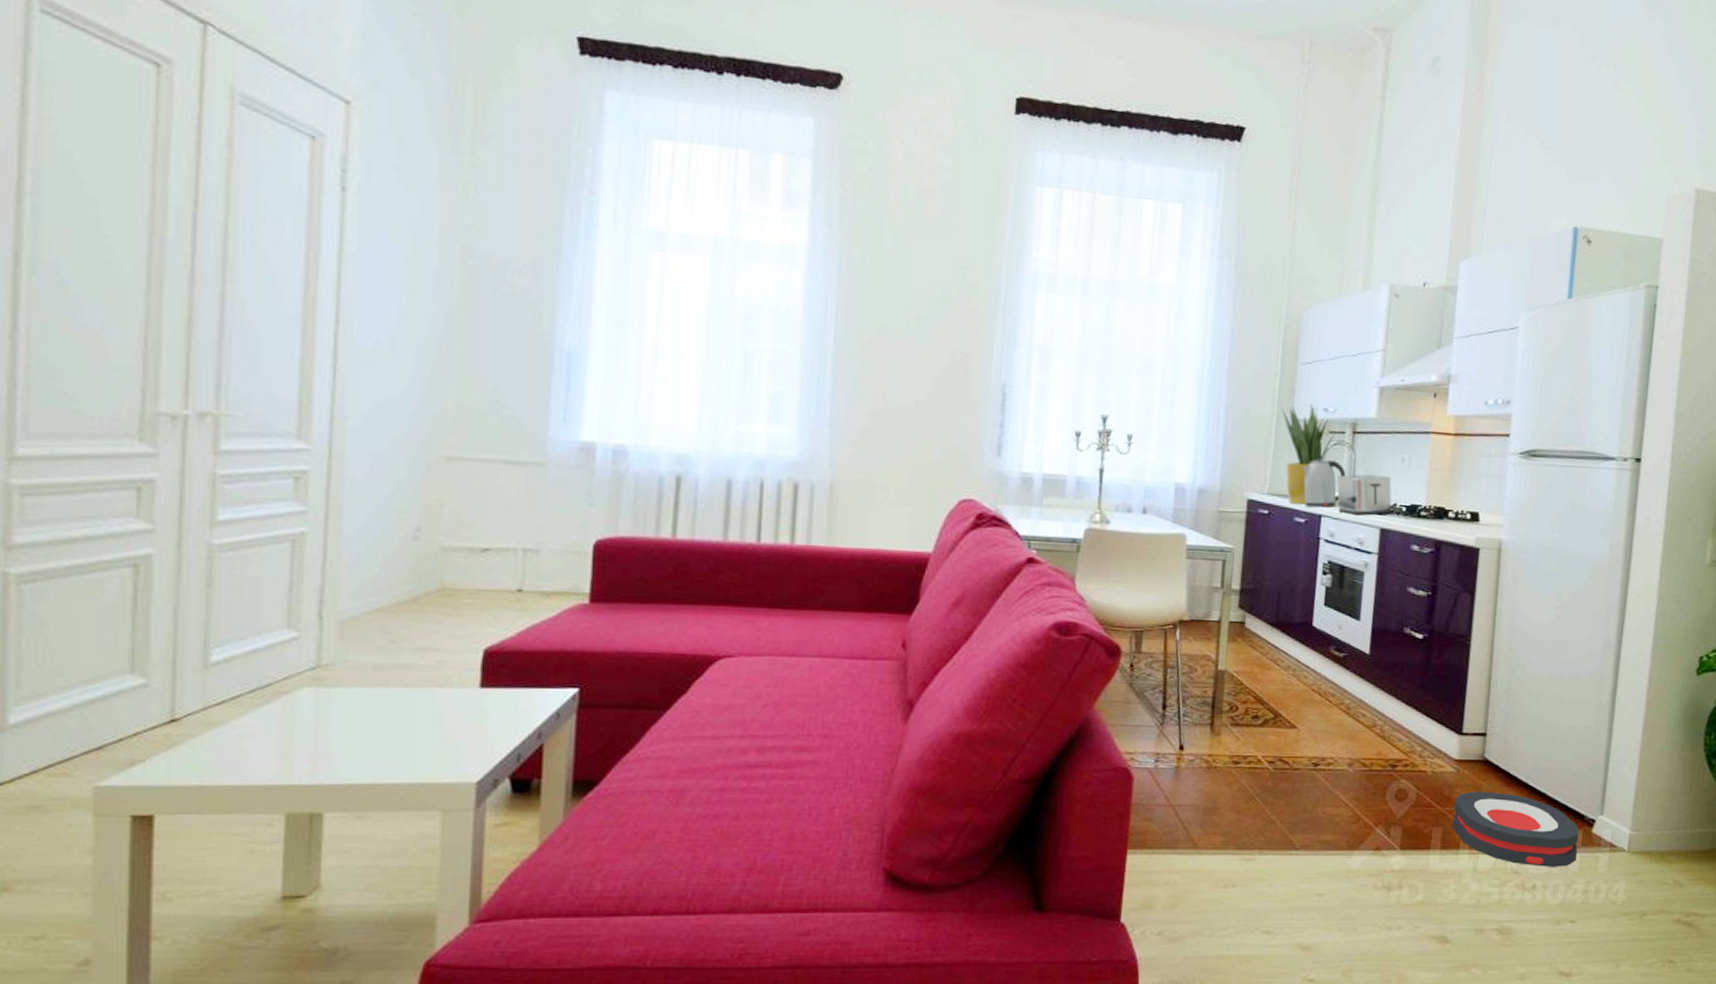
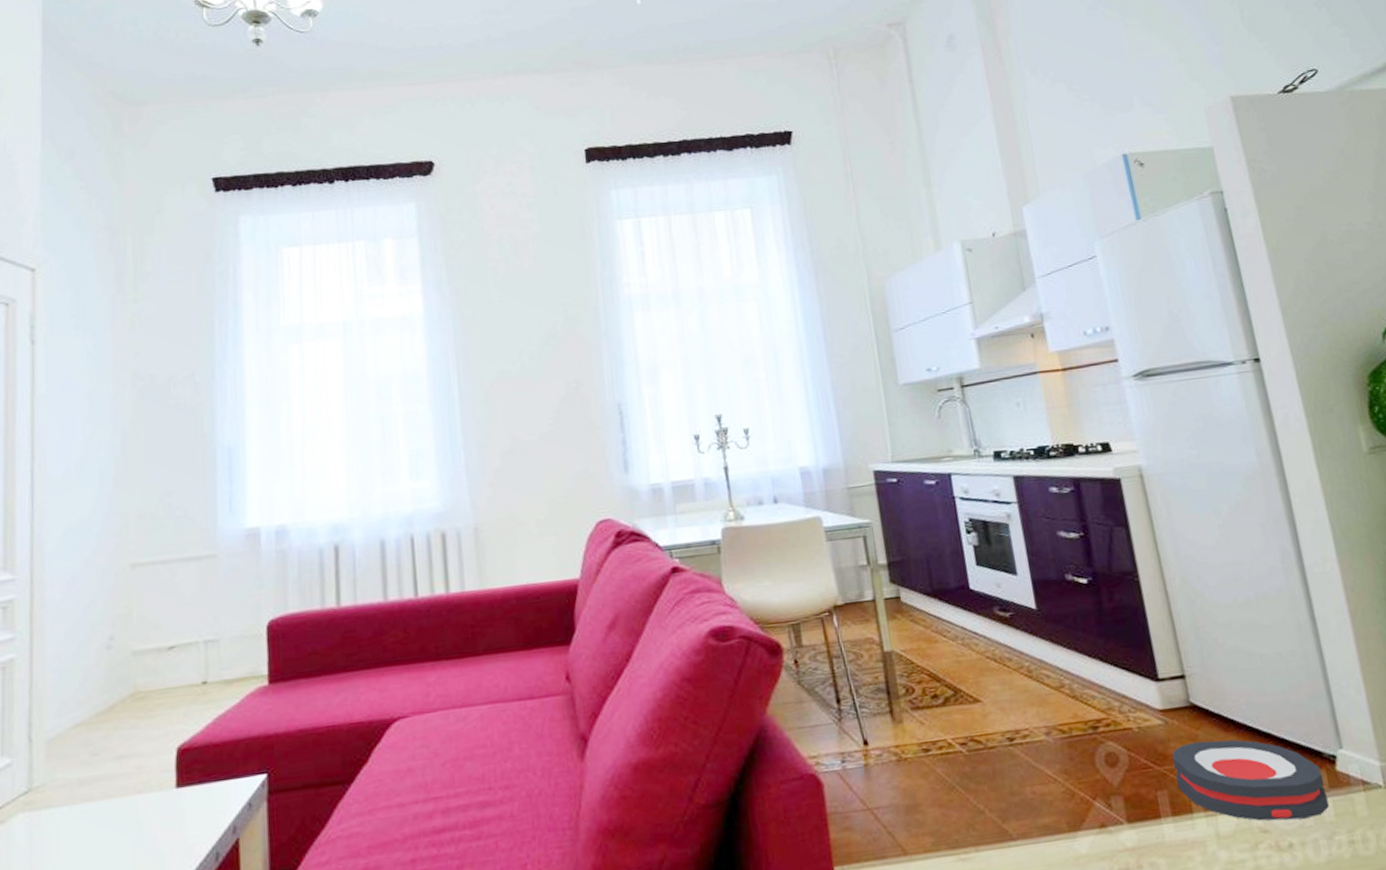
planter: present [1281,404,1337,506] -> none [885,367,946,469]
kettle: present [1303,458,1346,509] -> none [921,417,965,469]
toaster: present [1337,474,1392,517] -> none [957,422,1020,469]

